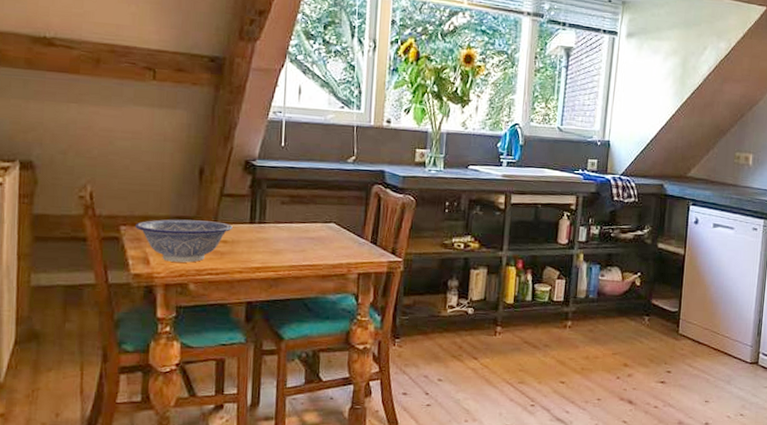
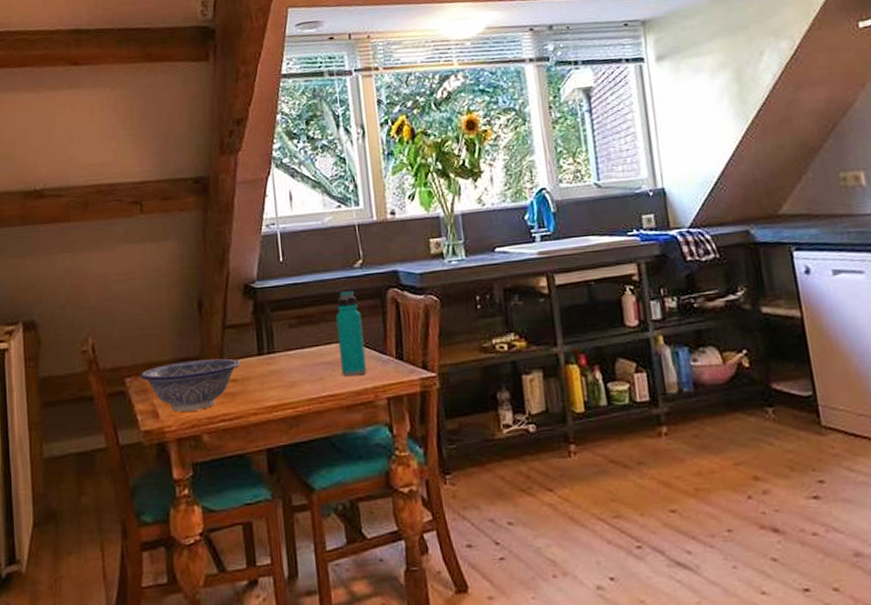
water bottle: none [322,181,347,253] -> present [336,291,367,377]

